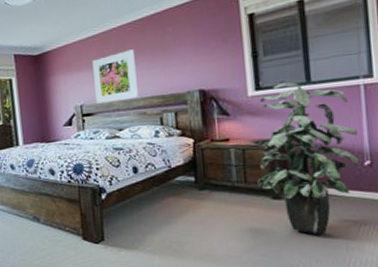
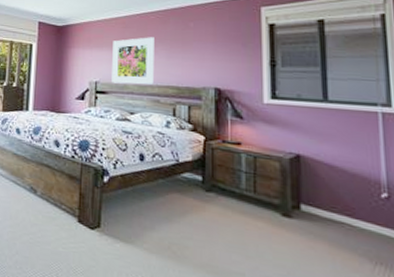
indoor plant: present [250,82,360,234] -> none [263,96,376,265]

